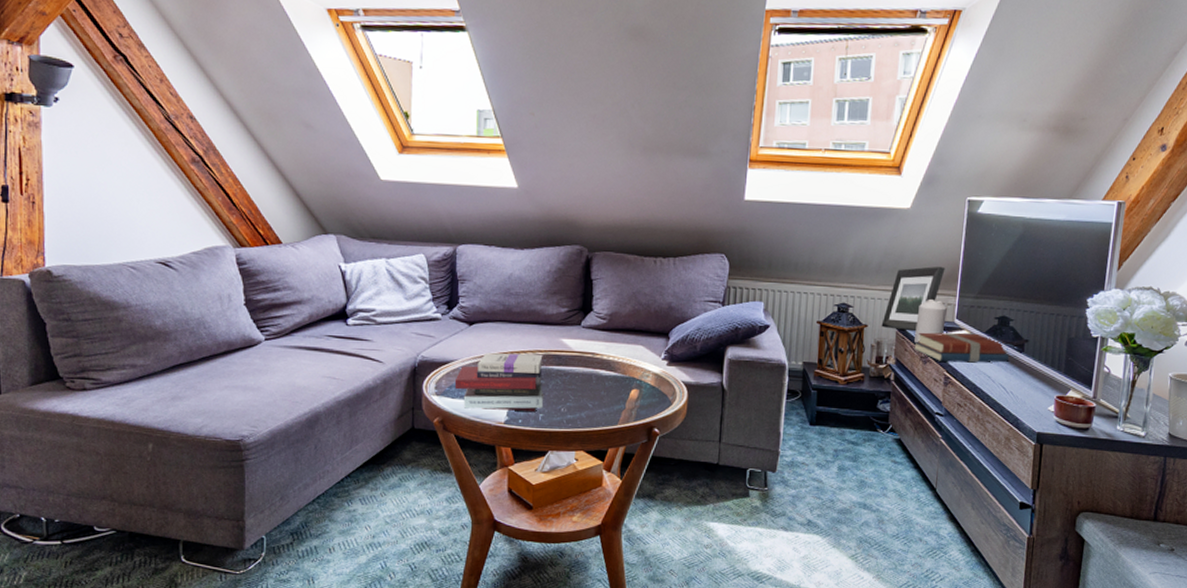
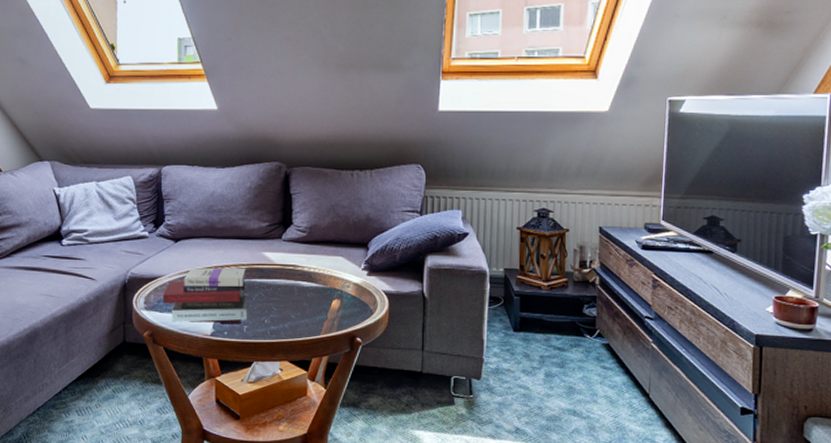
picture frame: present [881,266,946,332] -> none [583,167,648,235]
candle: present [914,299,947,343] -> none [619,202,652,246]
books: present [914,332,1009,363] -> none [619,234,720,265]

